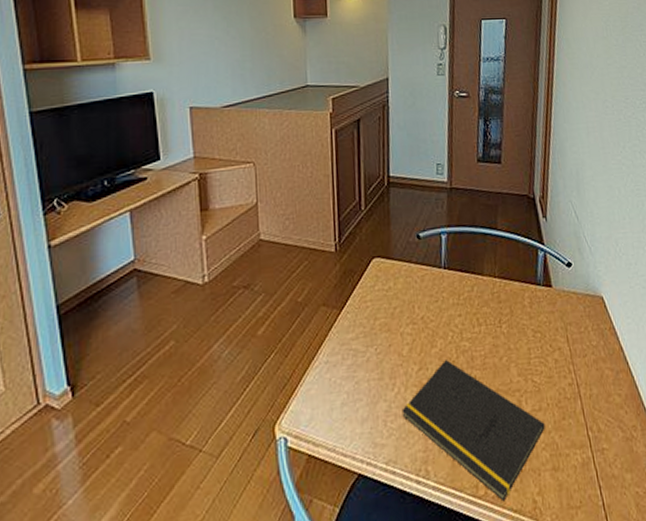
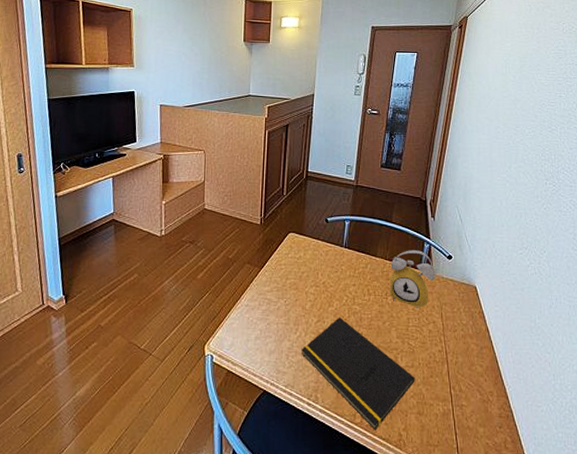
alarm clock: none [502,260,556,335] -> present [389,250,436,309]

